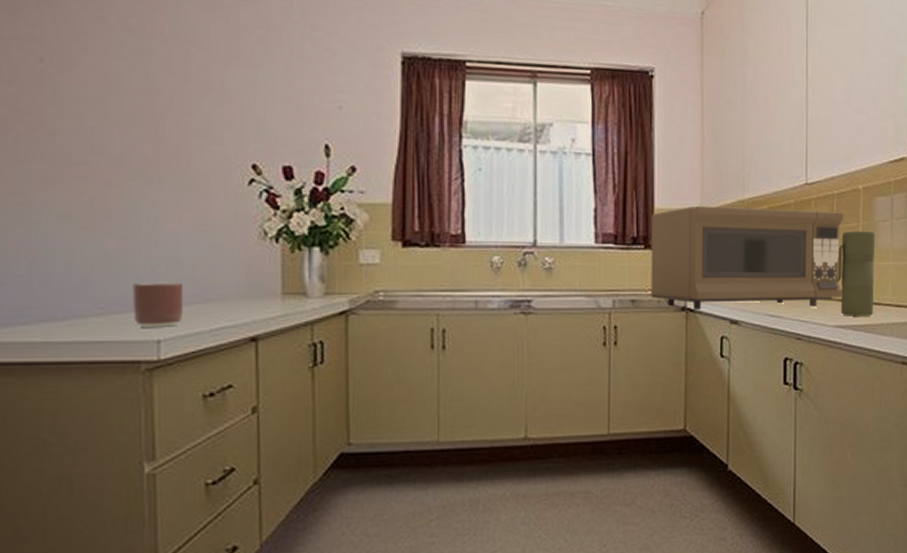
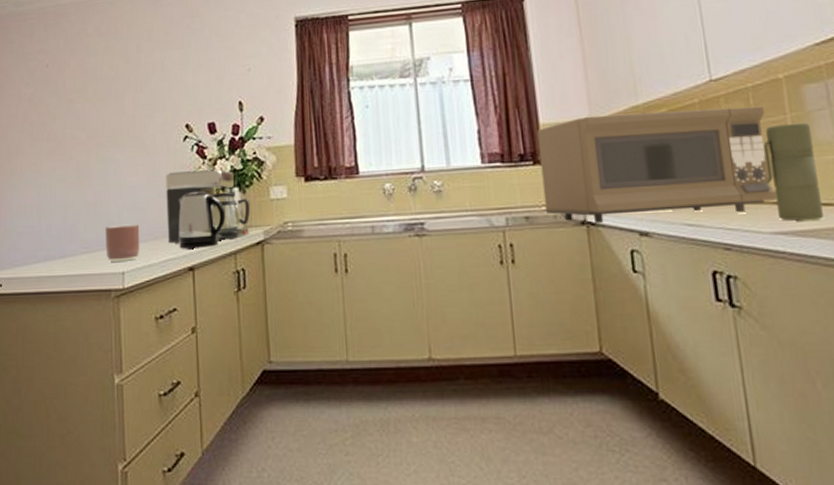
coffee maker: none [222,222,334,309] -> present [166,169,251,244]
kettle: none [238,249,302,317] -> present [178,192,226,249]

